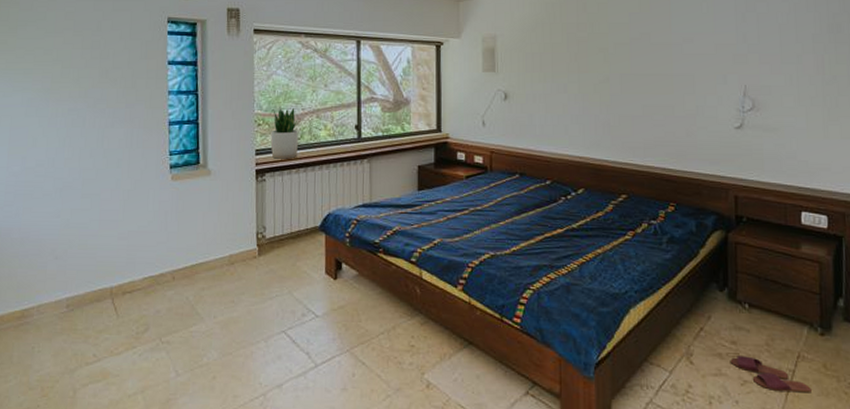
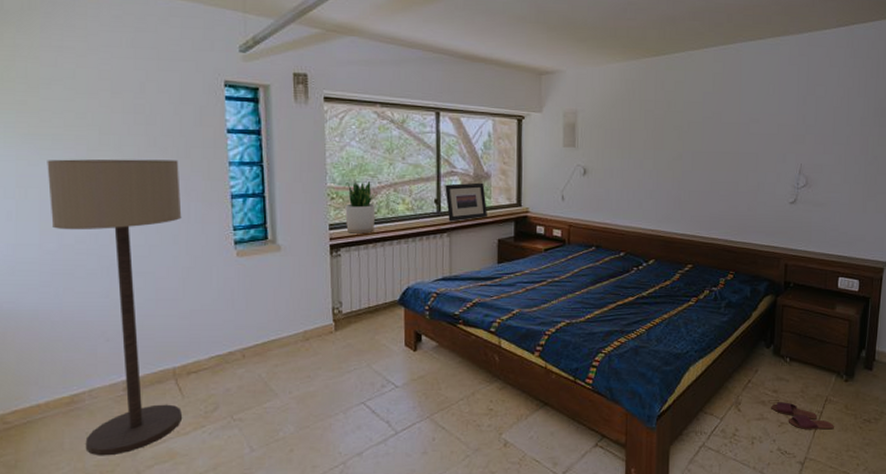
floor lamp: none [18,90,126,372] -> present [47,159,182,456]
picture frame: none [365,108,407,148] -> present [445,182,487,222]

